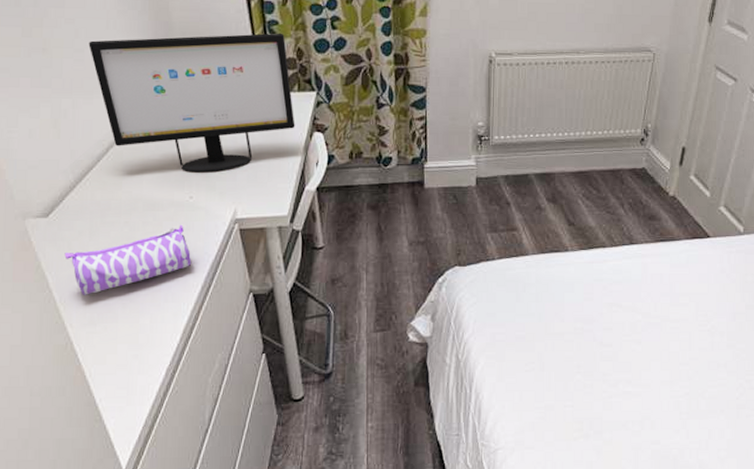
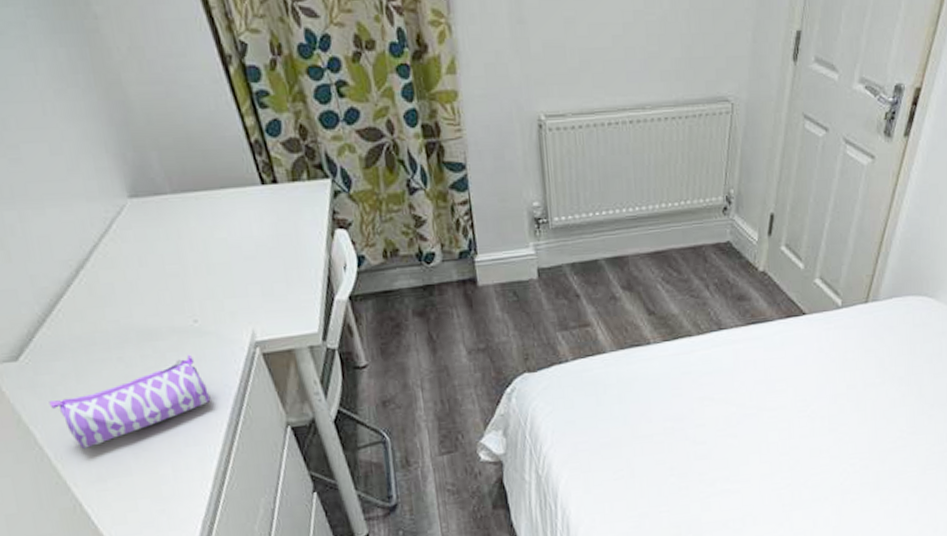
computer monitor: present [88,33,295,173] -> none [23,106,311,291]

